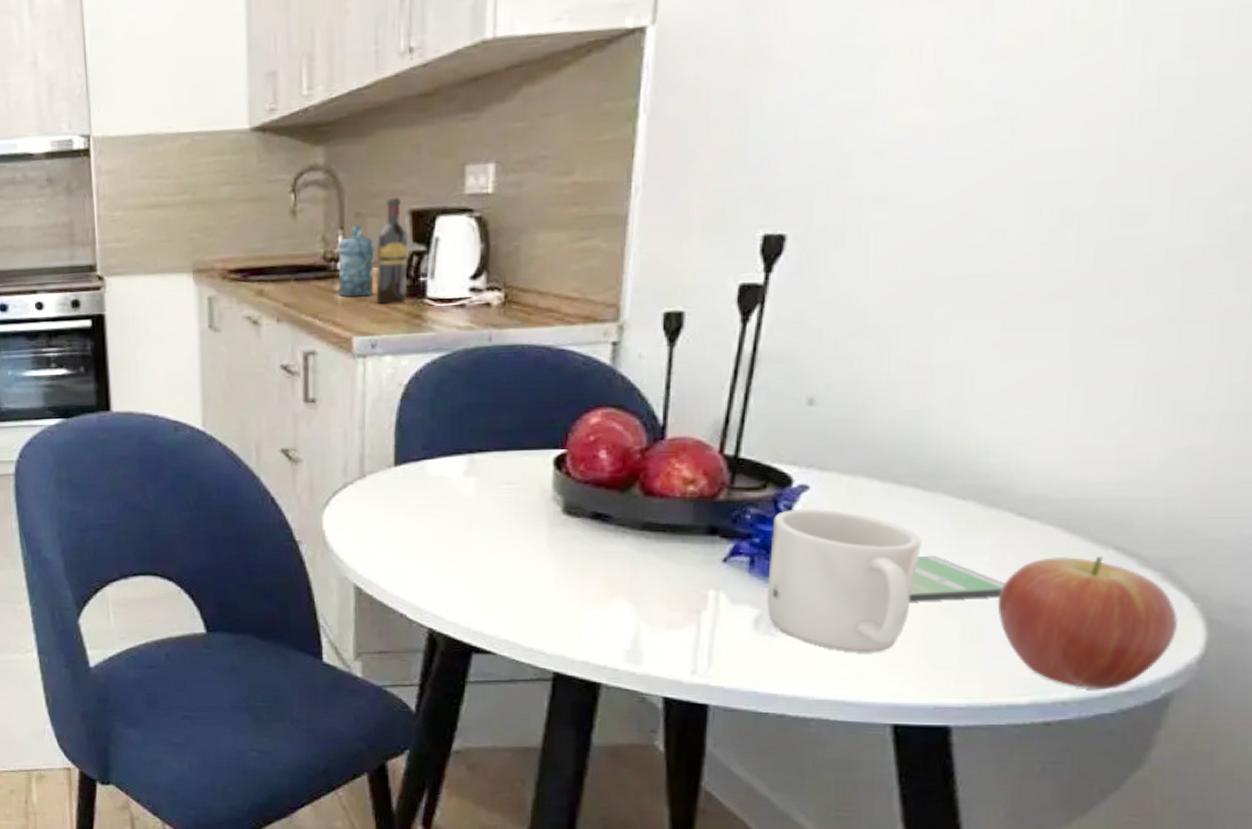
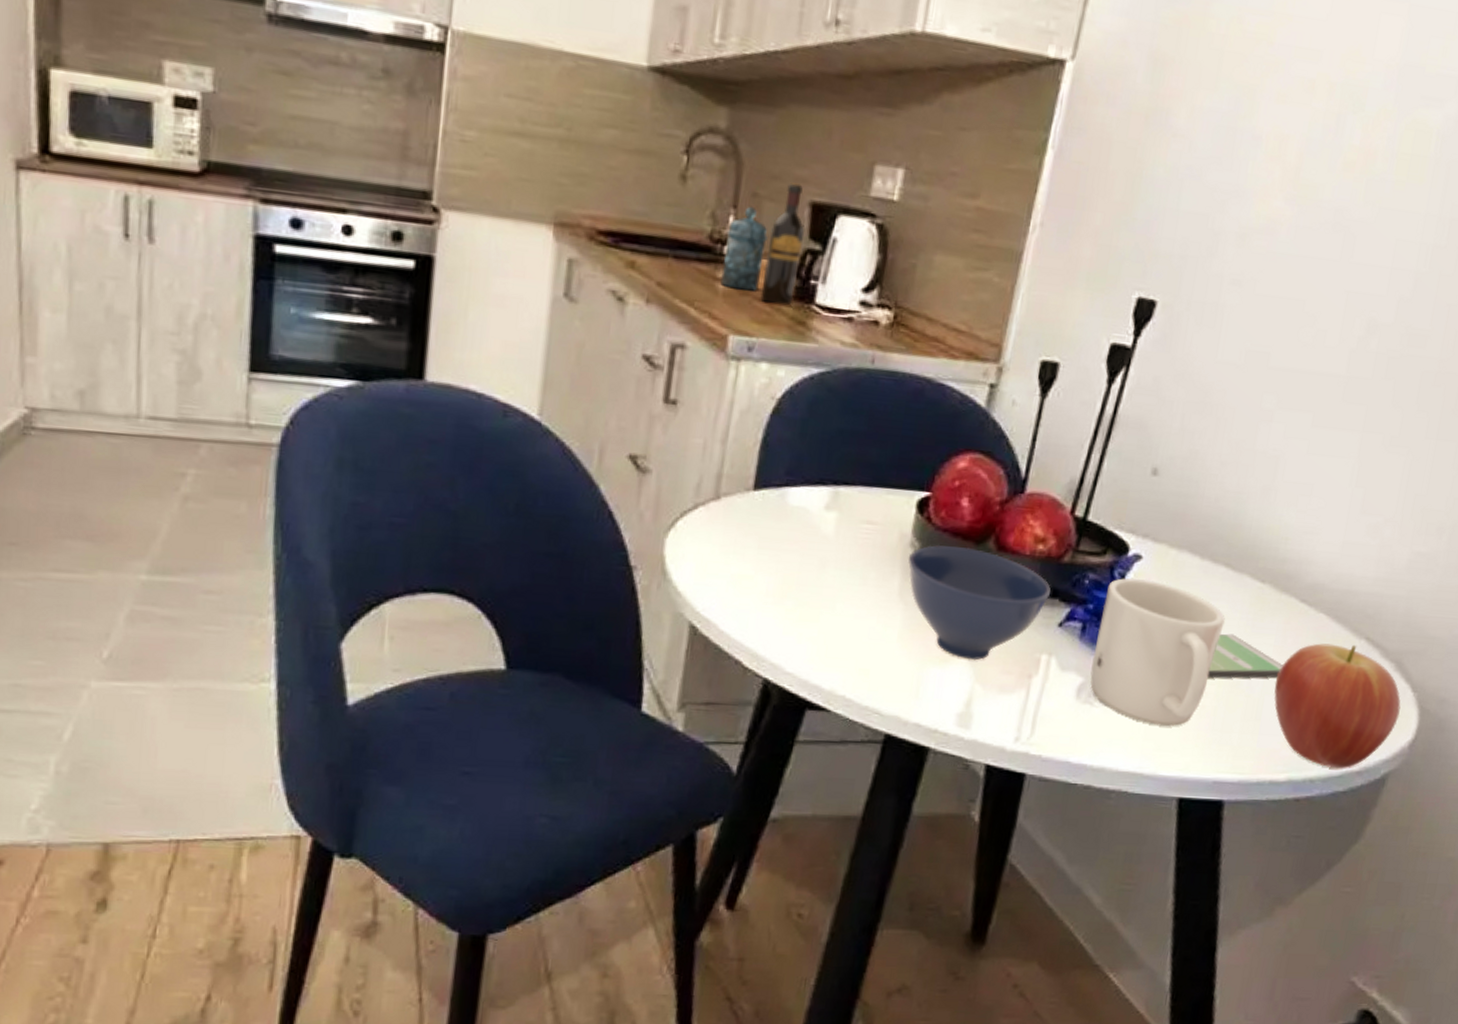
bowl: none [552,496,710,600] -> present [908,544,1052,661]

